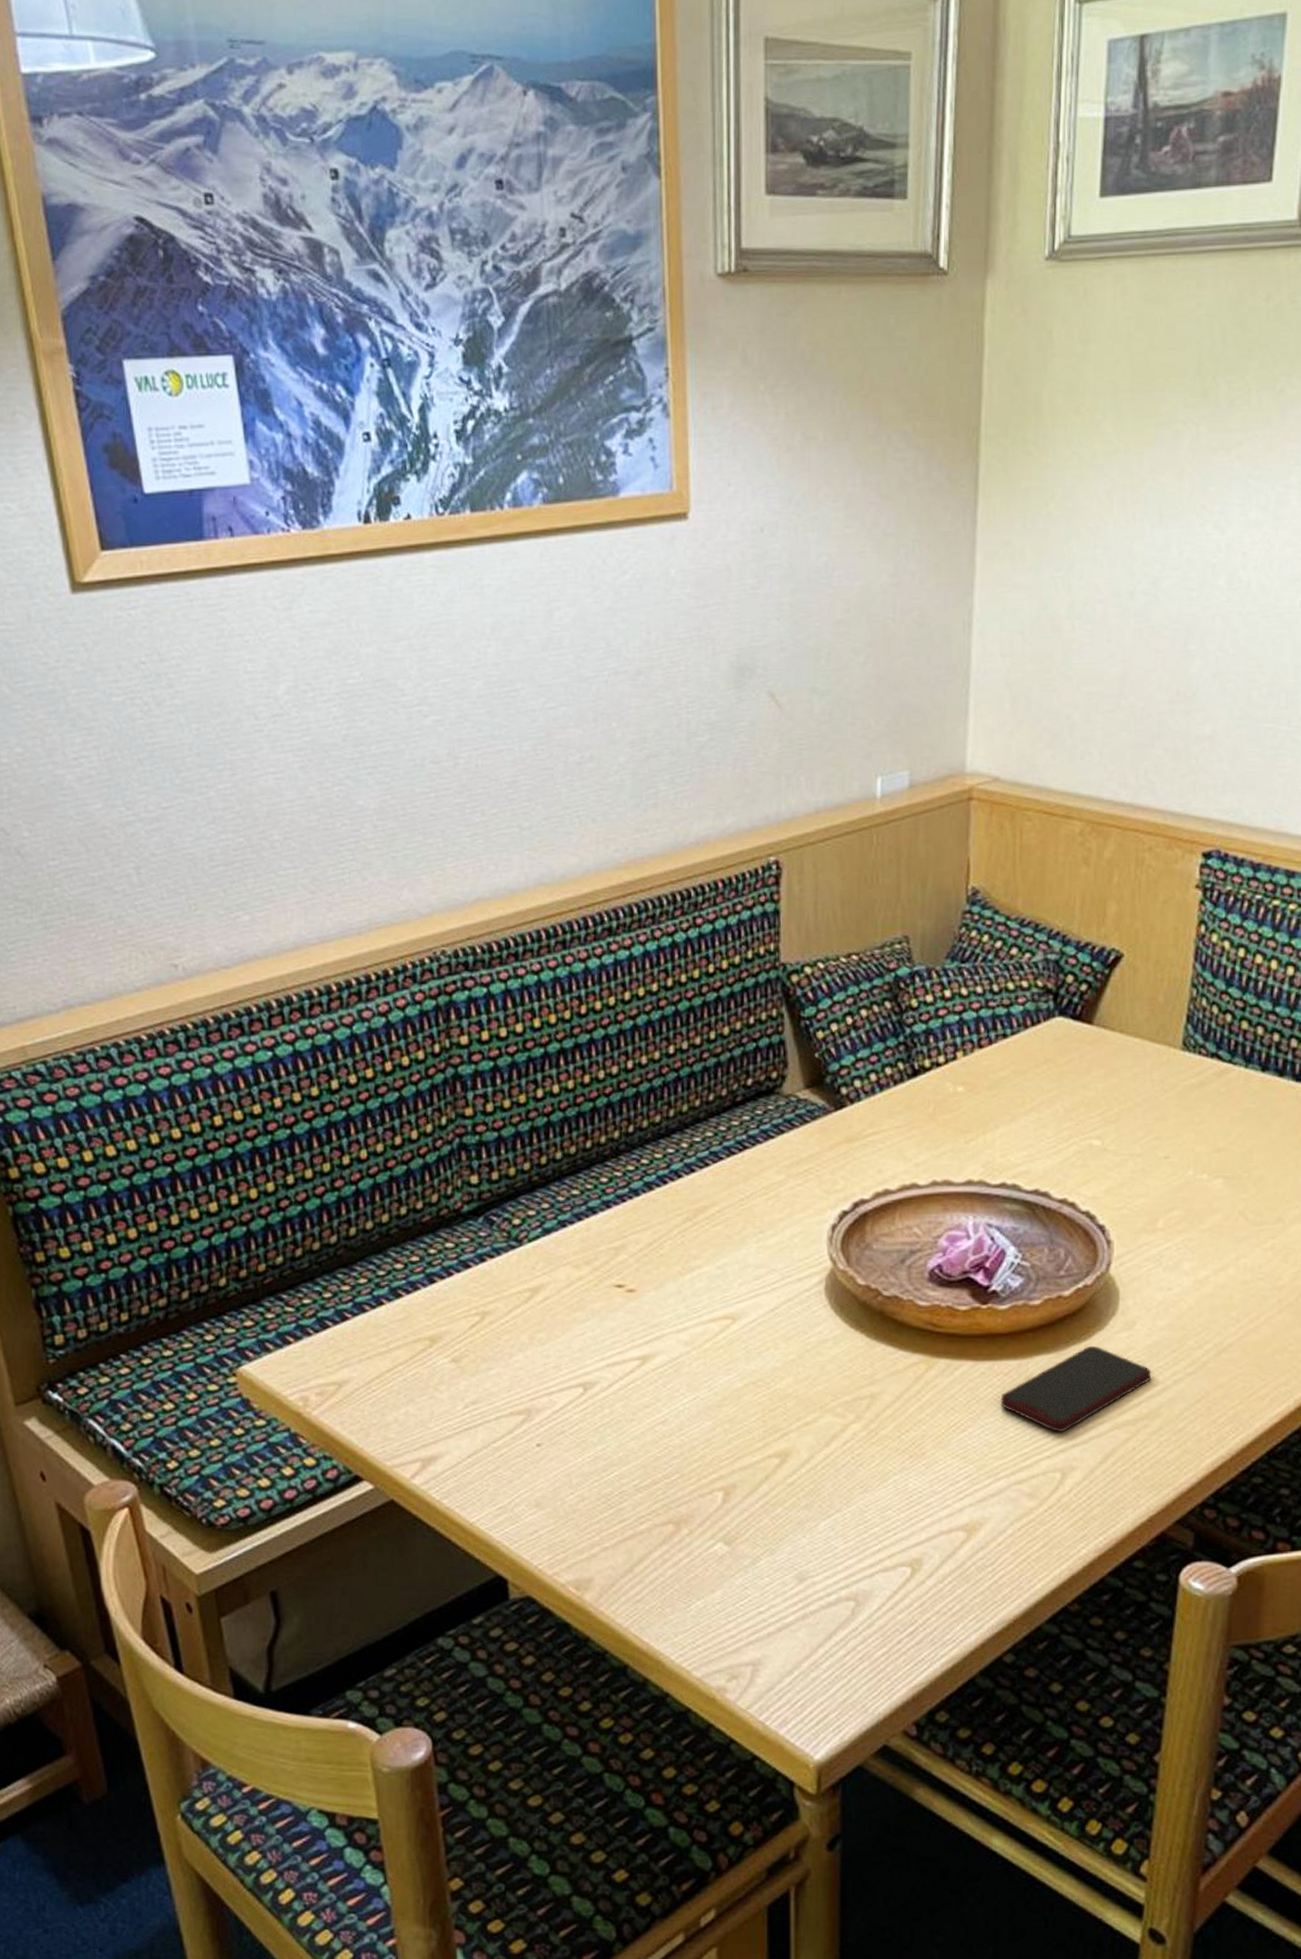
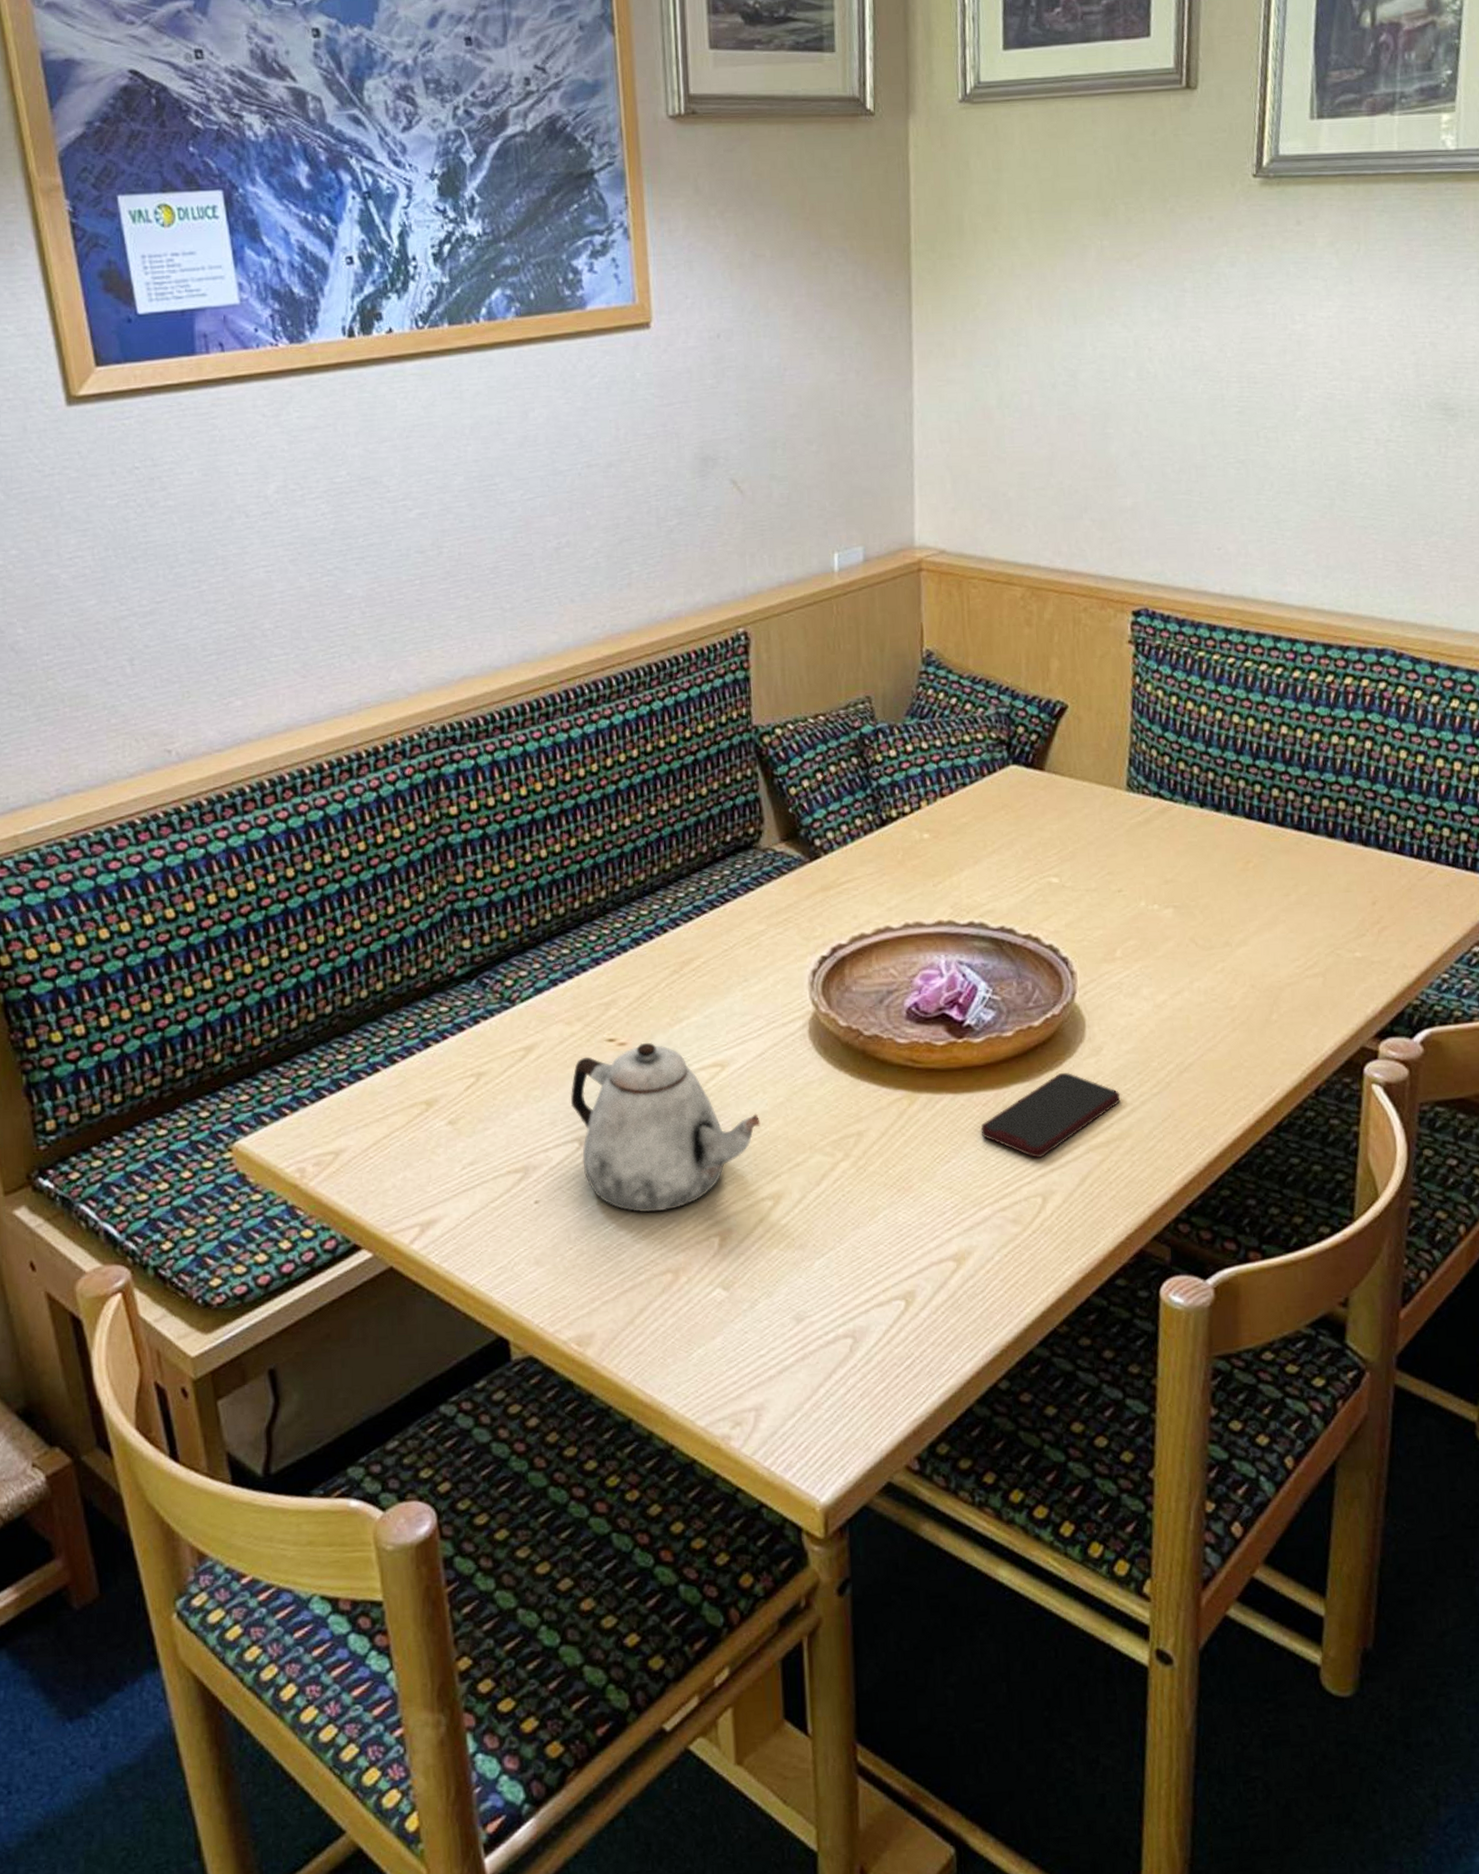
teapot: none [576,1290,770,1463] -> present [570,1042,761,1213]

